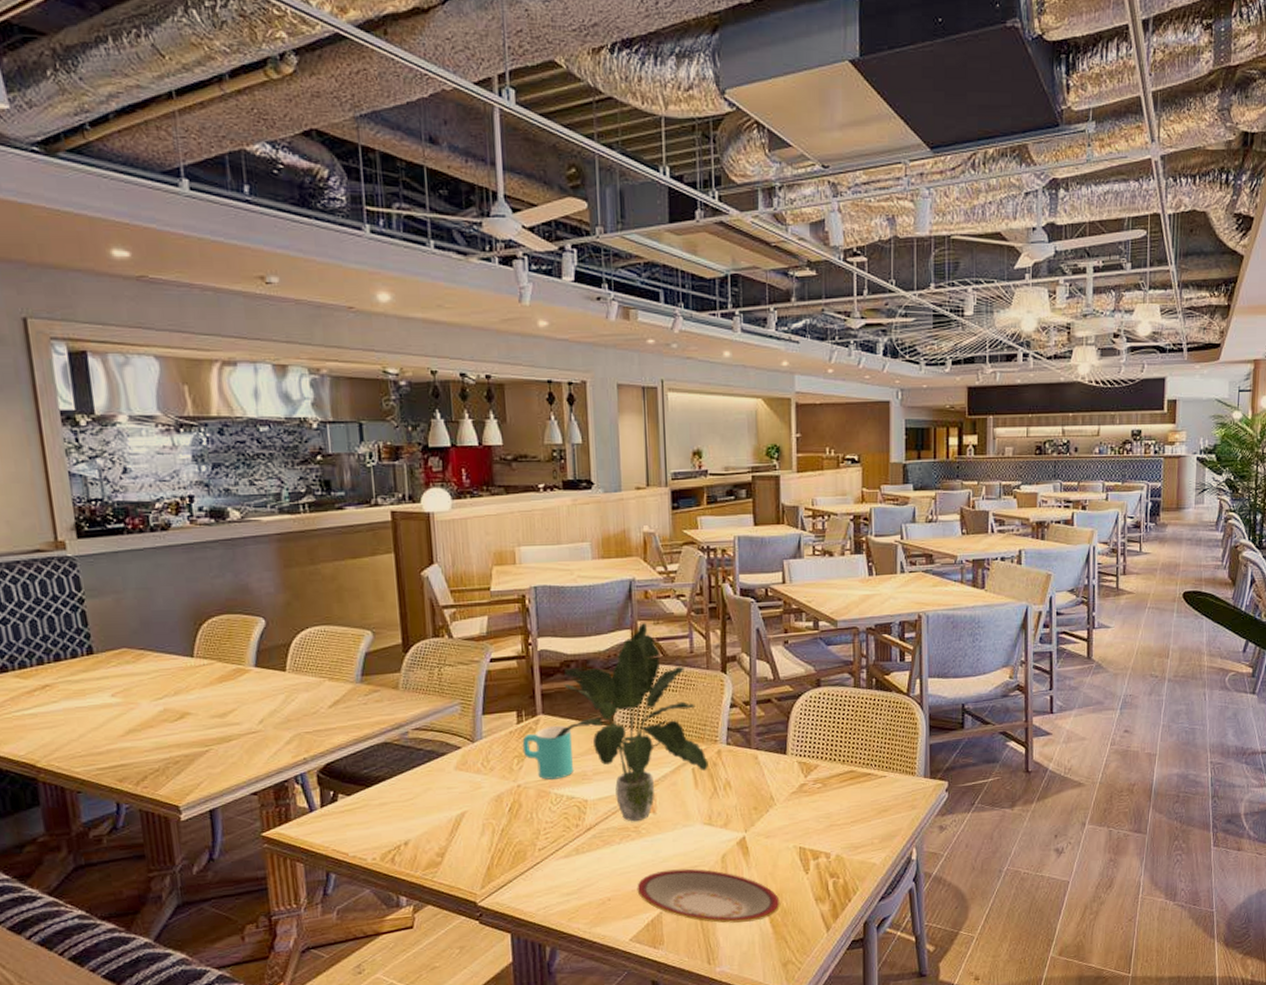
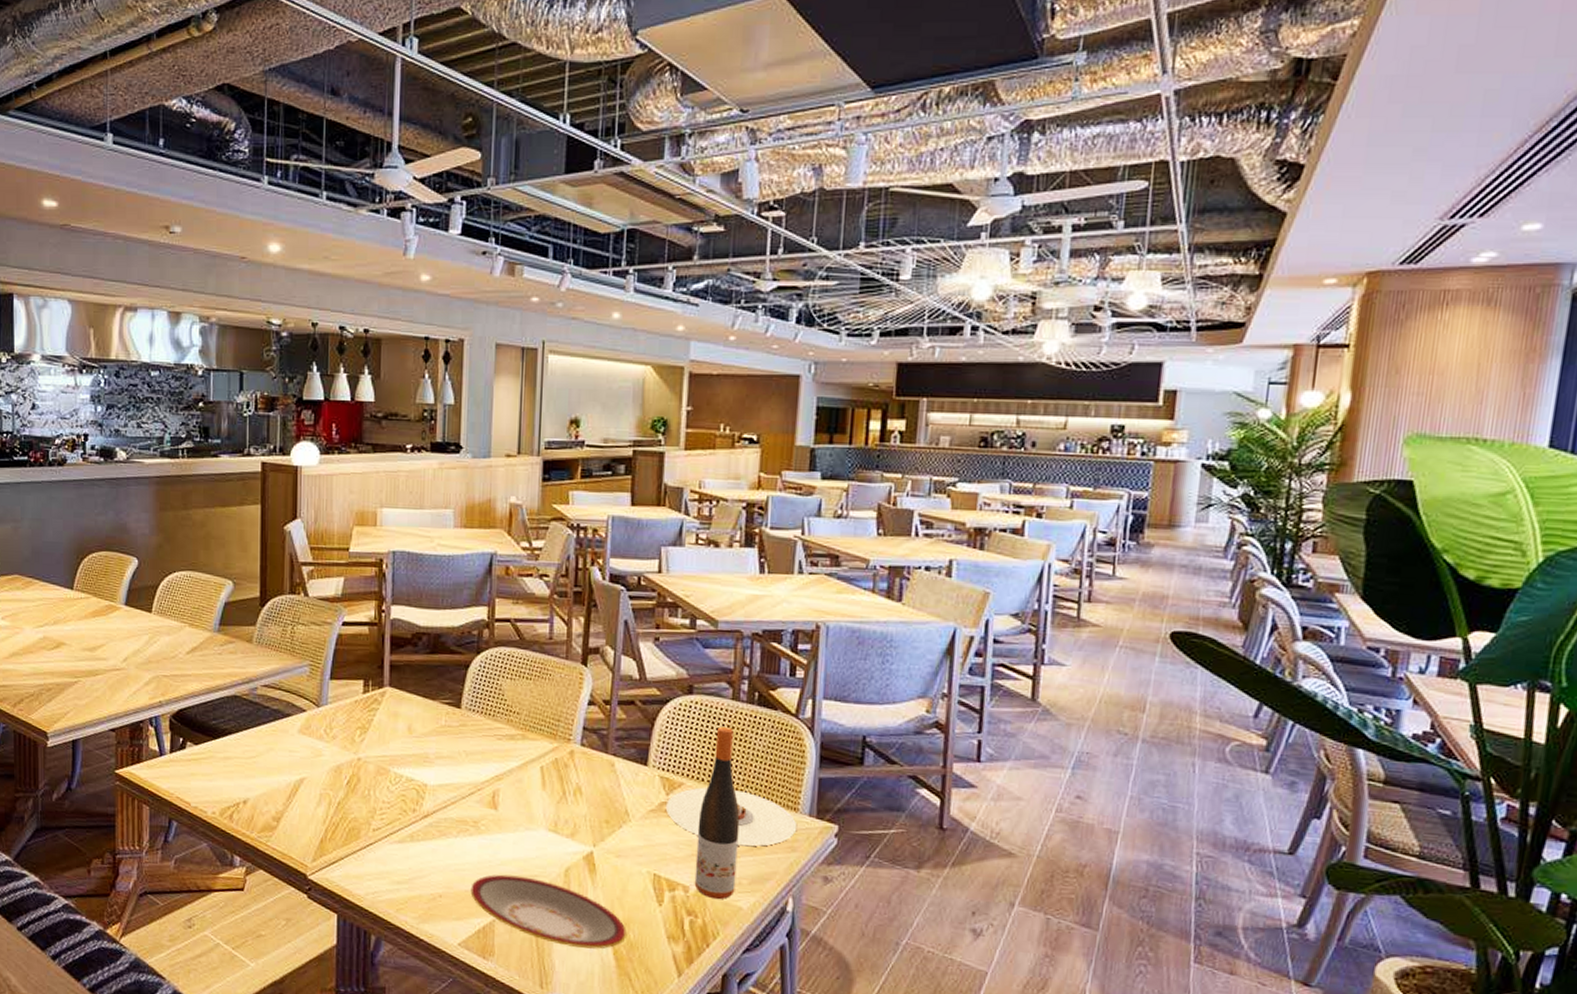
cup: present [522,725,573,780] -> none [366,700,416,758]
potted plant: present [549,622,708,822] -> none [393,600,559,816]
plate: none [805,764,915,811] -> present [665,787,797,847]
wine bottle: none [833,711,869,860] -> present [694,726,740,900]

